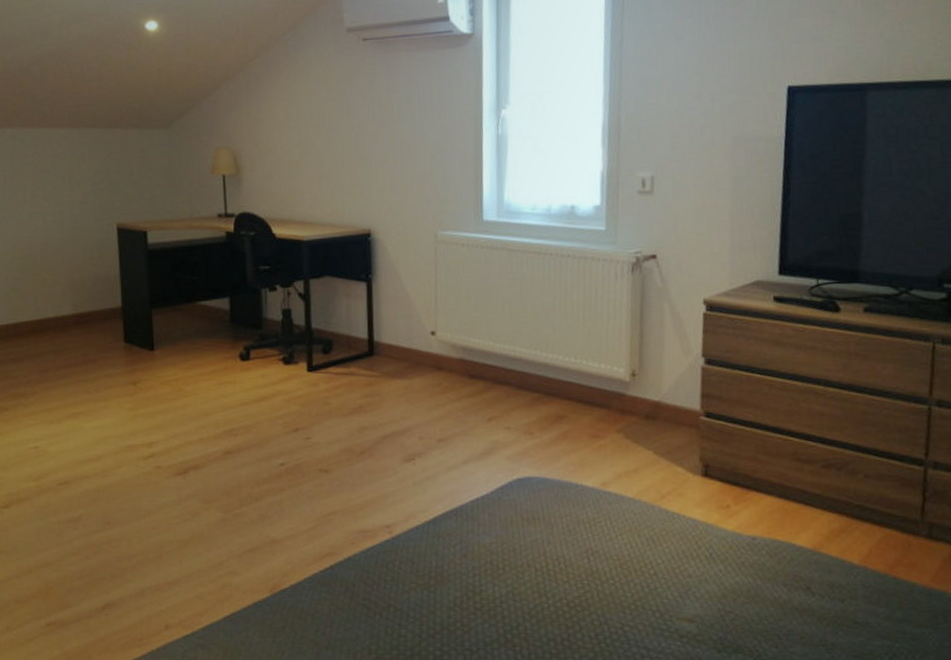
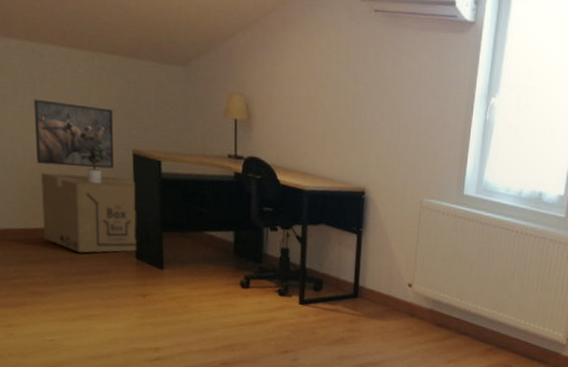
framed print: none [15,184,97,252] -> present [34,99,114,169]
cardboard box: none [22,255,125,344] -> present [40,173,137,253]
potted plant: none [59,213,93,265] -> present [77,133,110,183]

